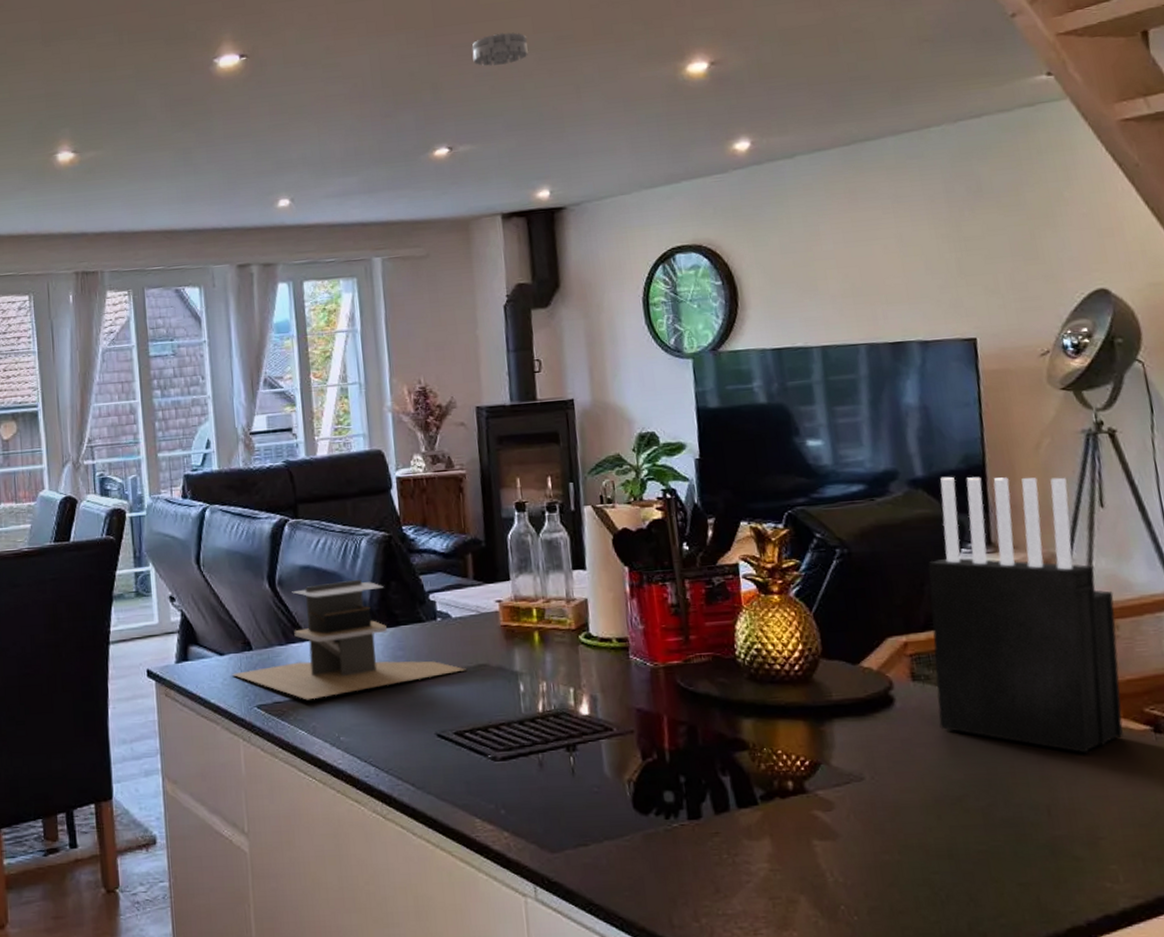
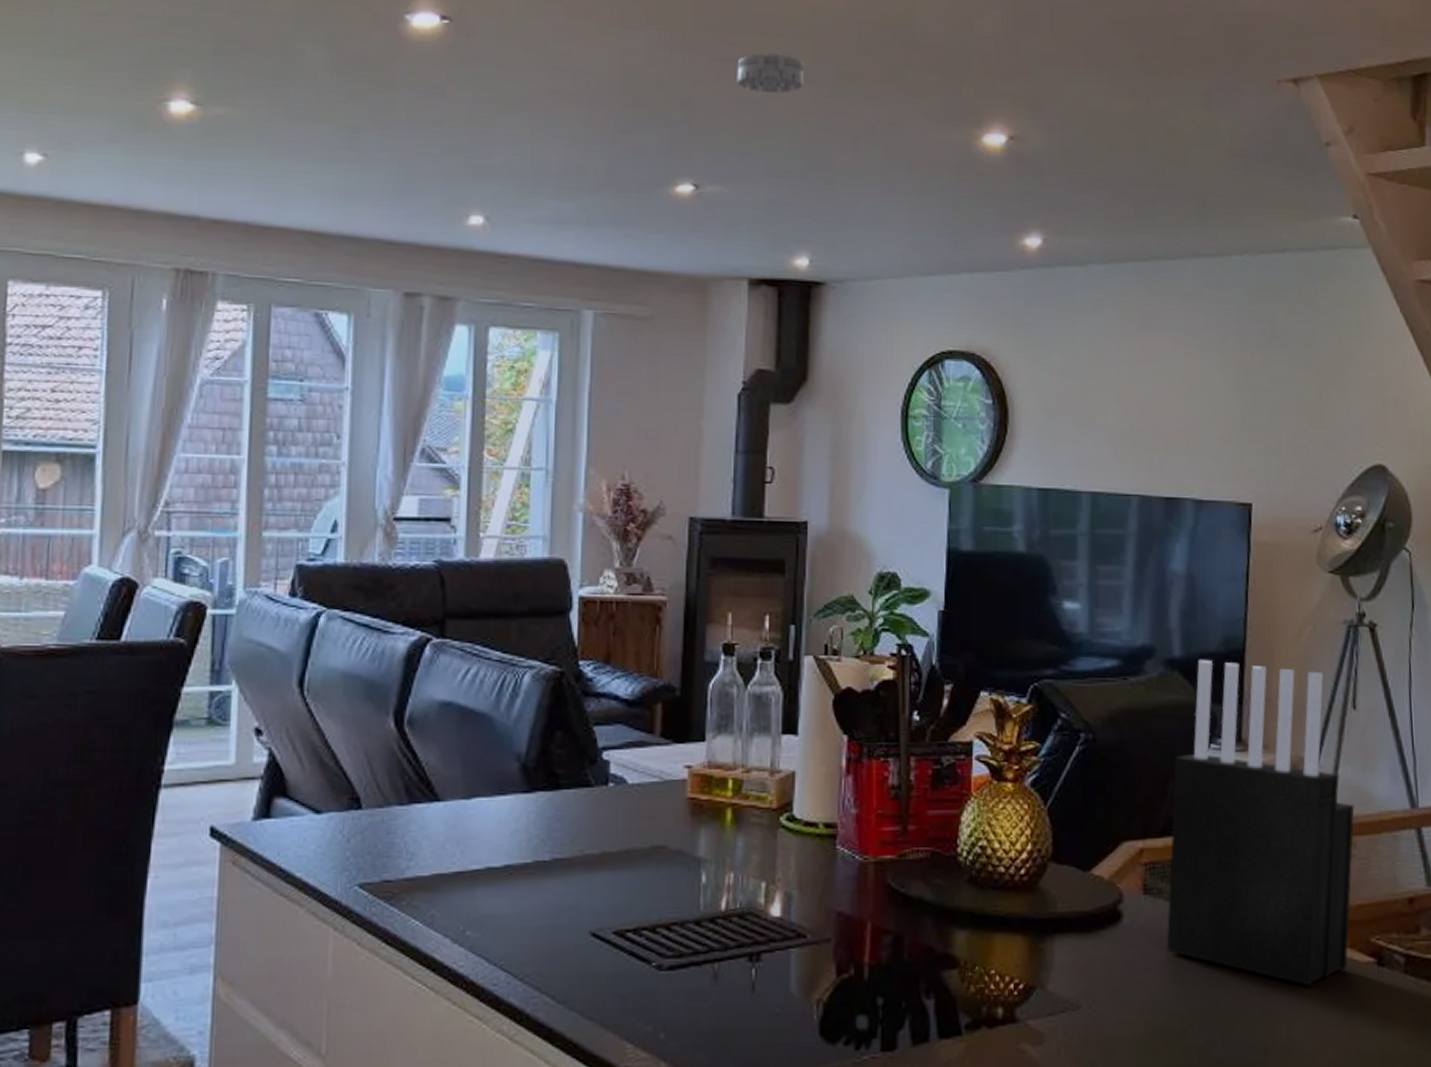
kiosk: present [232,579,466,700] -> none [330,724,638,880]

